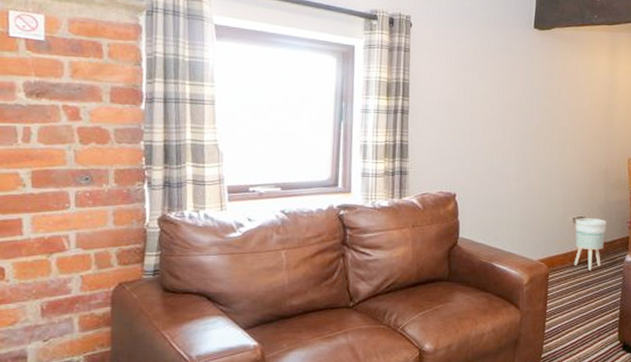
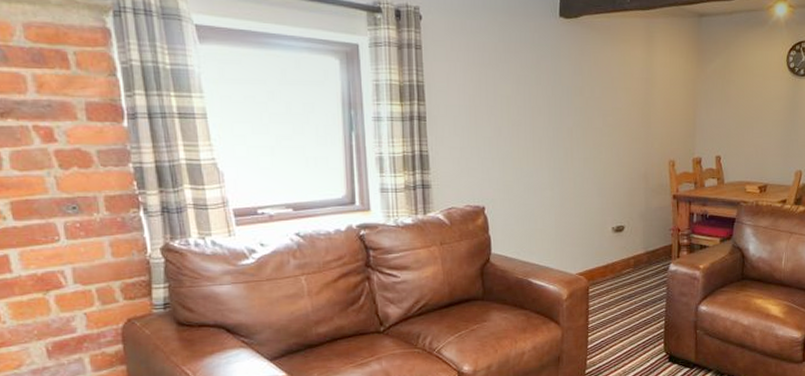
planter: present [574,218,607,270] -> none [614,227,649,282]

